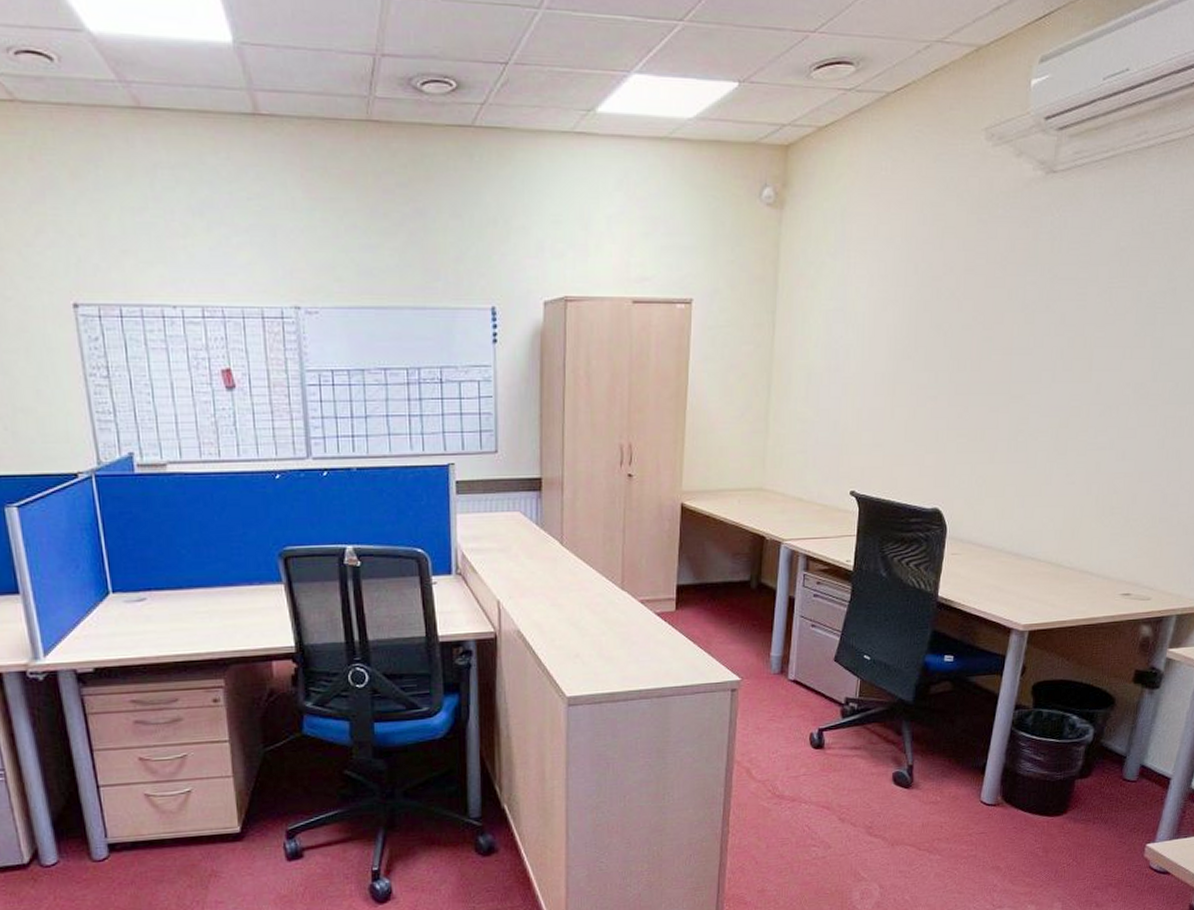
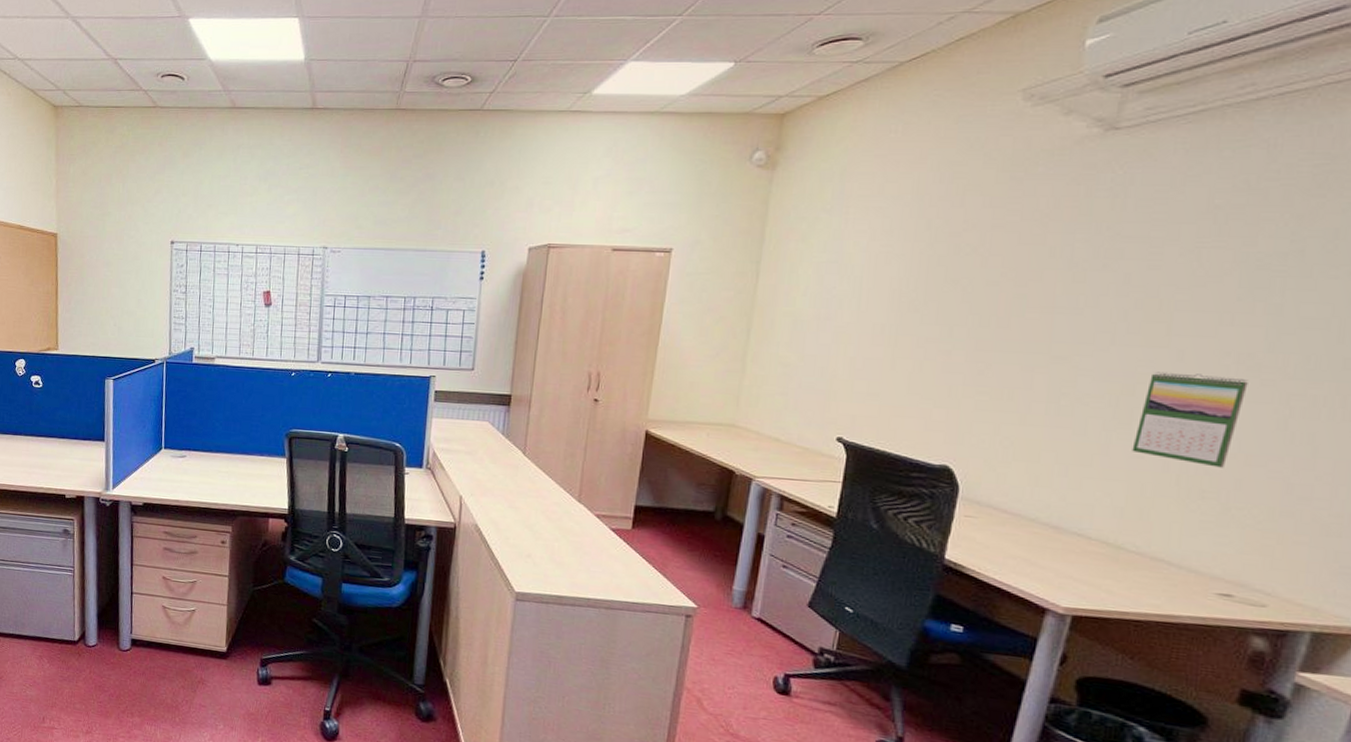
calendar: none [1067,404,1141,486] -> present [1132,371,1248,468]

